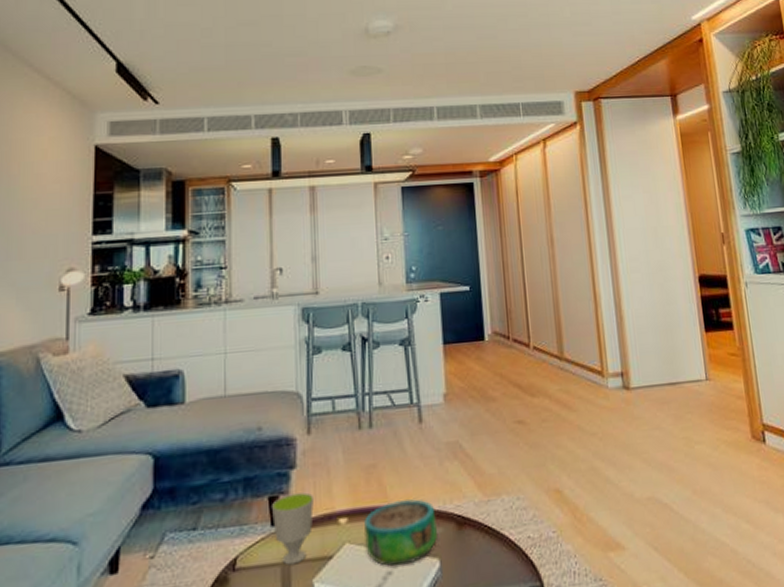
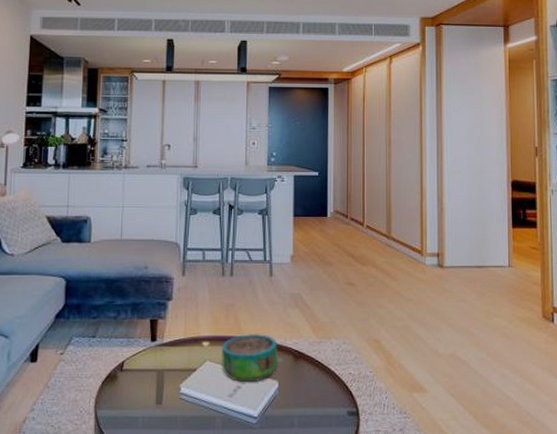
cup: present [271,492,315,566] -> none [151,319,185,372]

